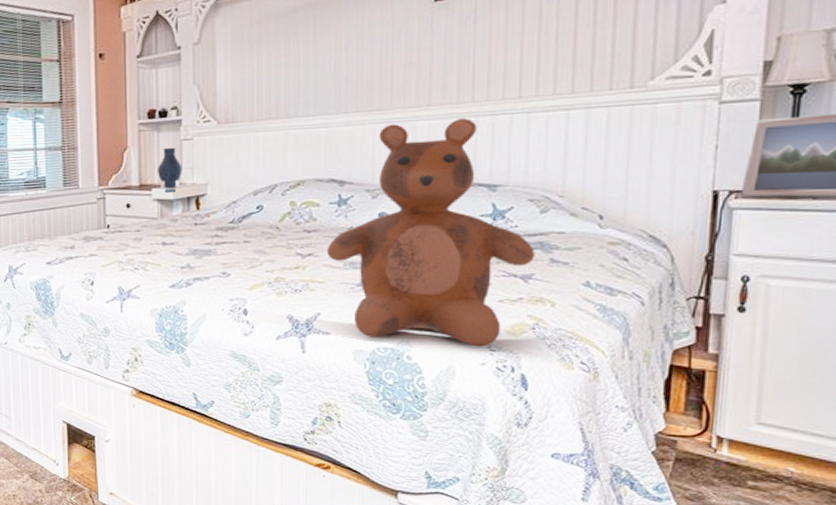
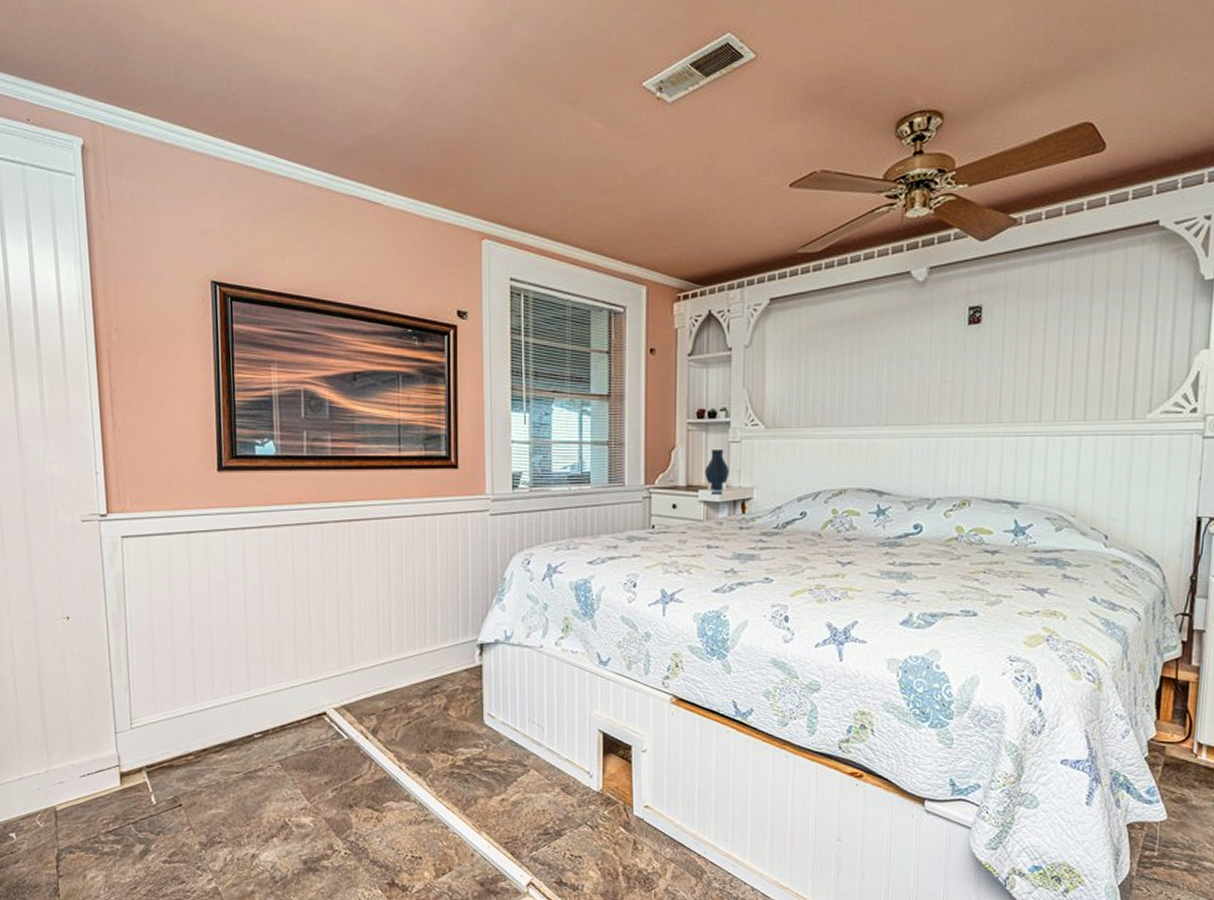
teddy bear: present [326,118,535,347] -> none [865,438,1050,657]

